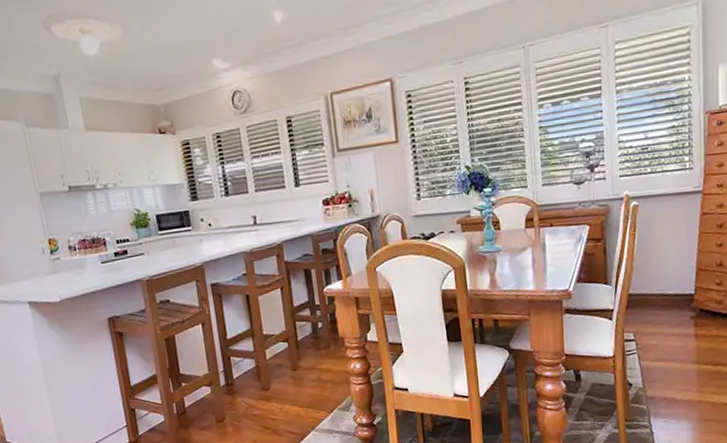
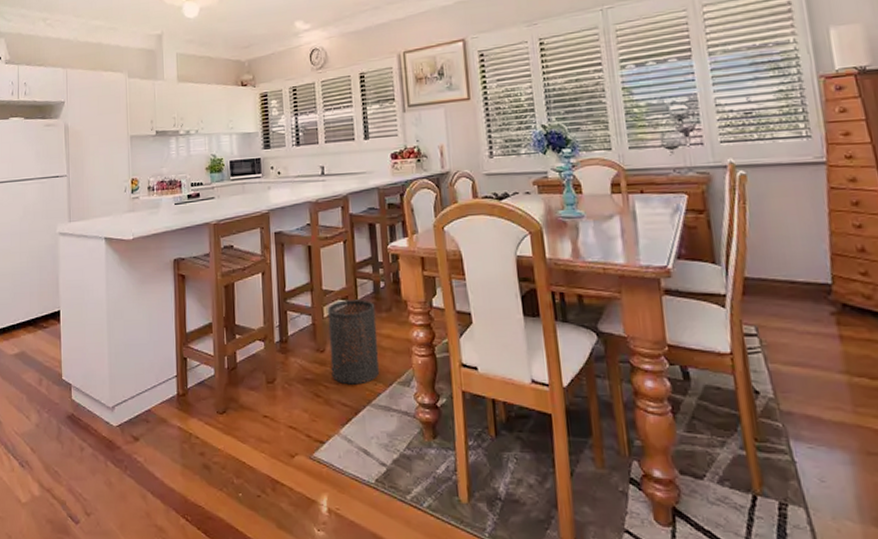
trash can: none [269,340,322,416] -> present [327,299,380,385]

